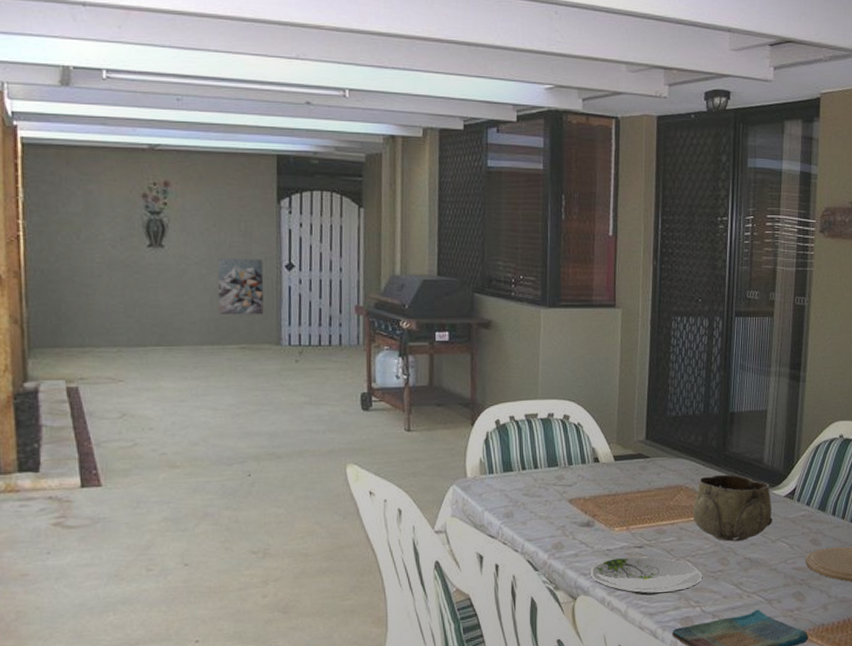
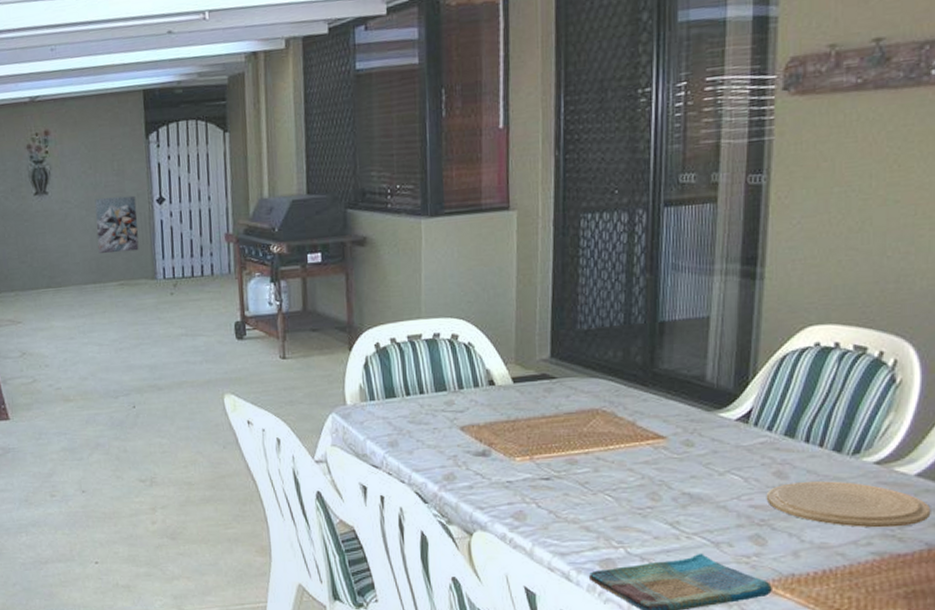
plate: present [589,556,703,596] -> none [487,489,627,533]
decorative bowl: present [692,474,773,542] -> none [612,394,720,474]

